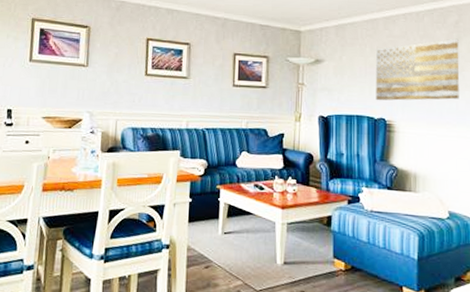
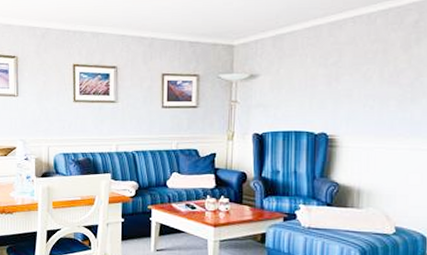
wall art: present [375,38,460,101] -> none [316,40,418,115]

